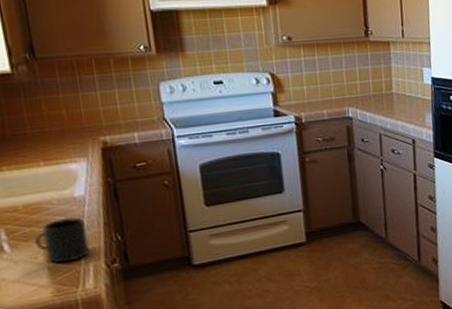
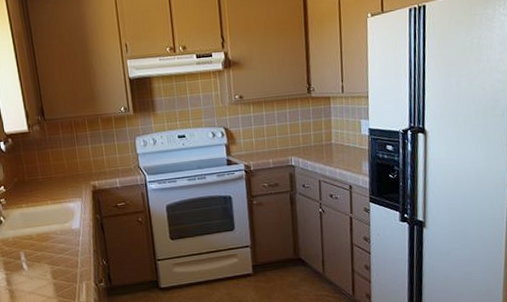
mug: present [34,216,90,264] -> none [44,244,83,281]

